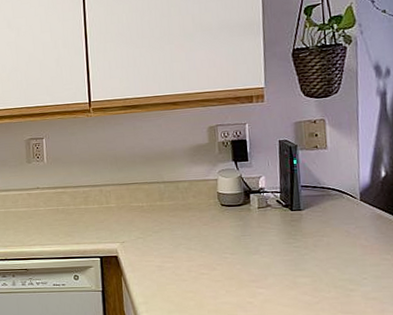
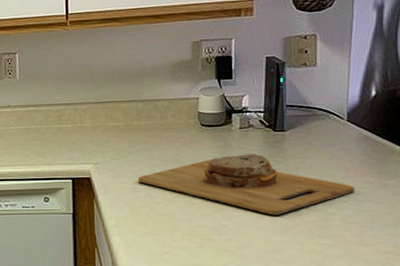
cutting board: none [164,232,372,292] -> present [138,154,354,216]

